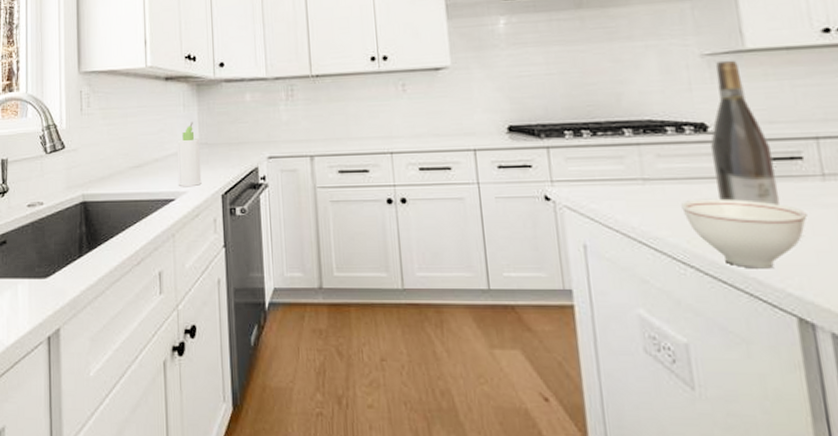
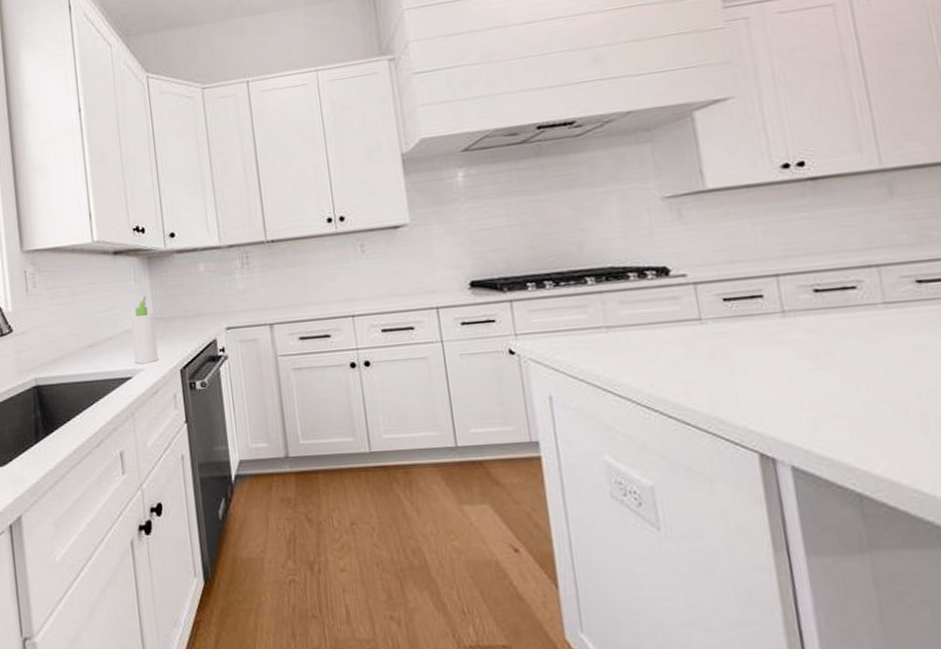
bowl: present [681,198,807,269] -> none [645,341,768,409]
wine bottle: present [710,60,781,205] -> none [672,201,742,345]

